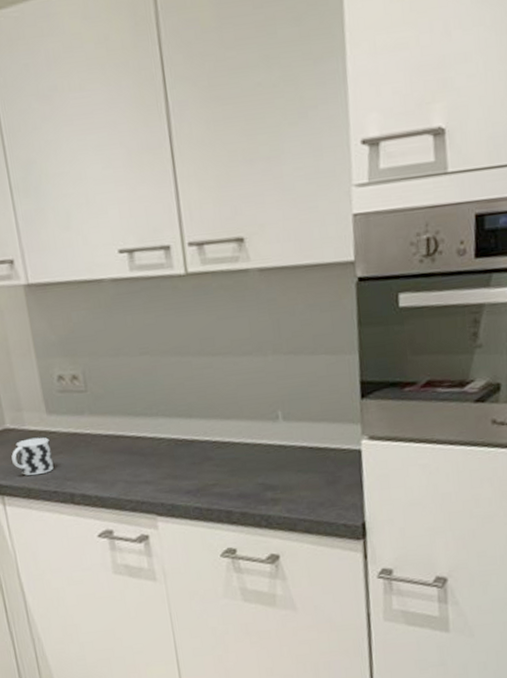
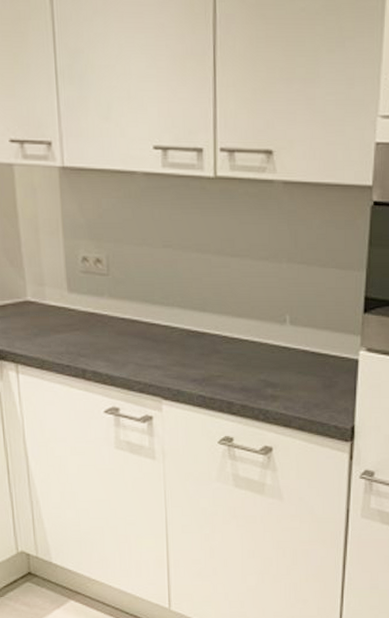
cup: present [11,437,54,476] -> none [29,313,69,348]

